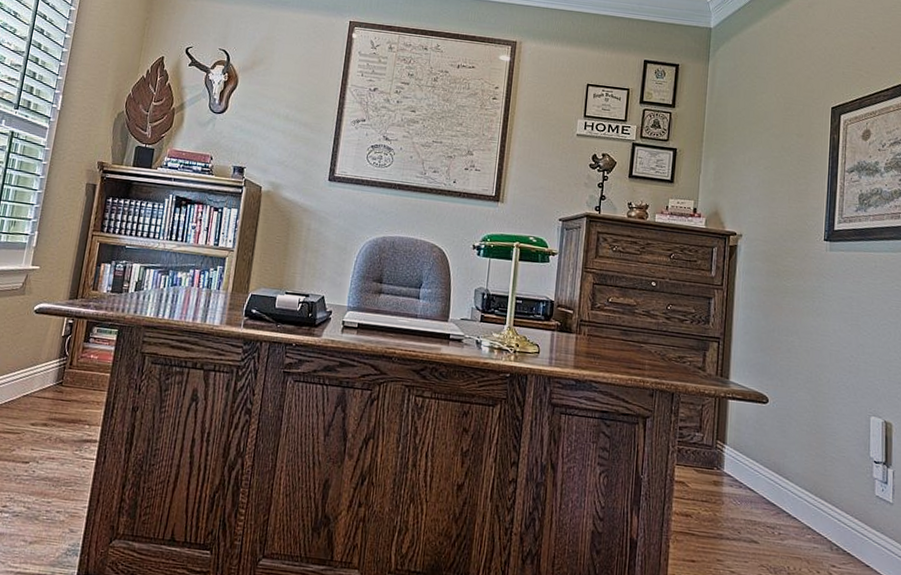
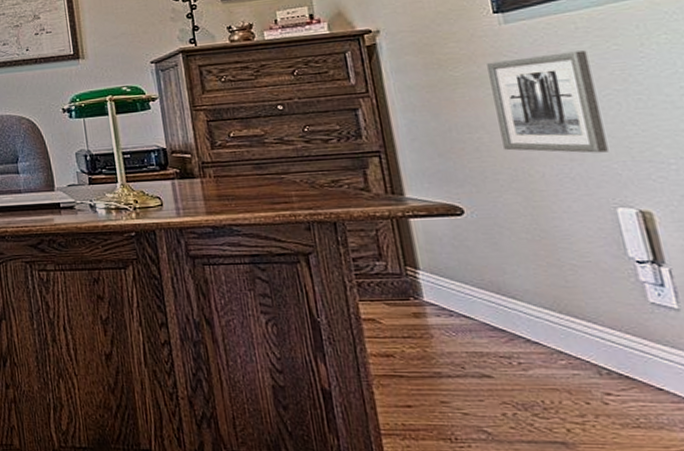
wall art: none [807,280,878,371] -> present [487,50,609,154]

